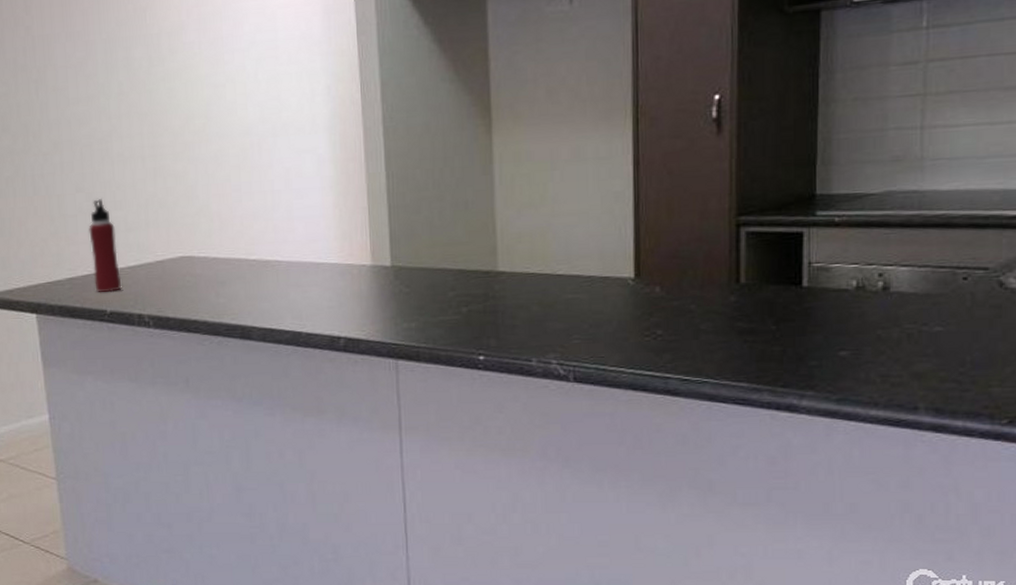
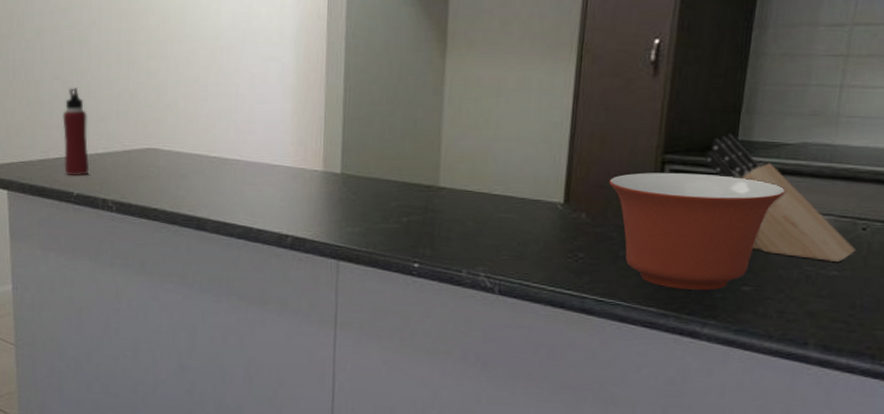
mixing bowl: none [681,233,876,360] -> present [609,172,787,291]
knife block: none [783,188,959,317] -> present [705,134,856,262]

